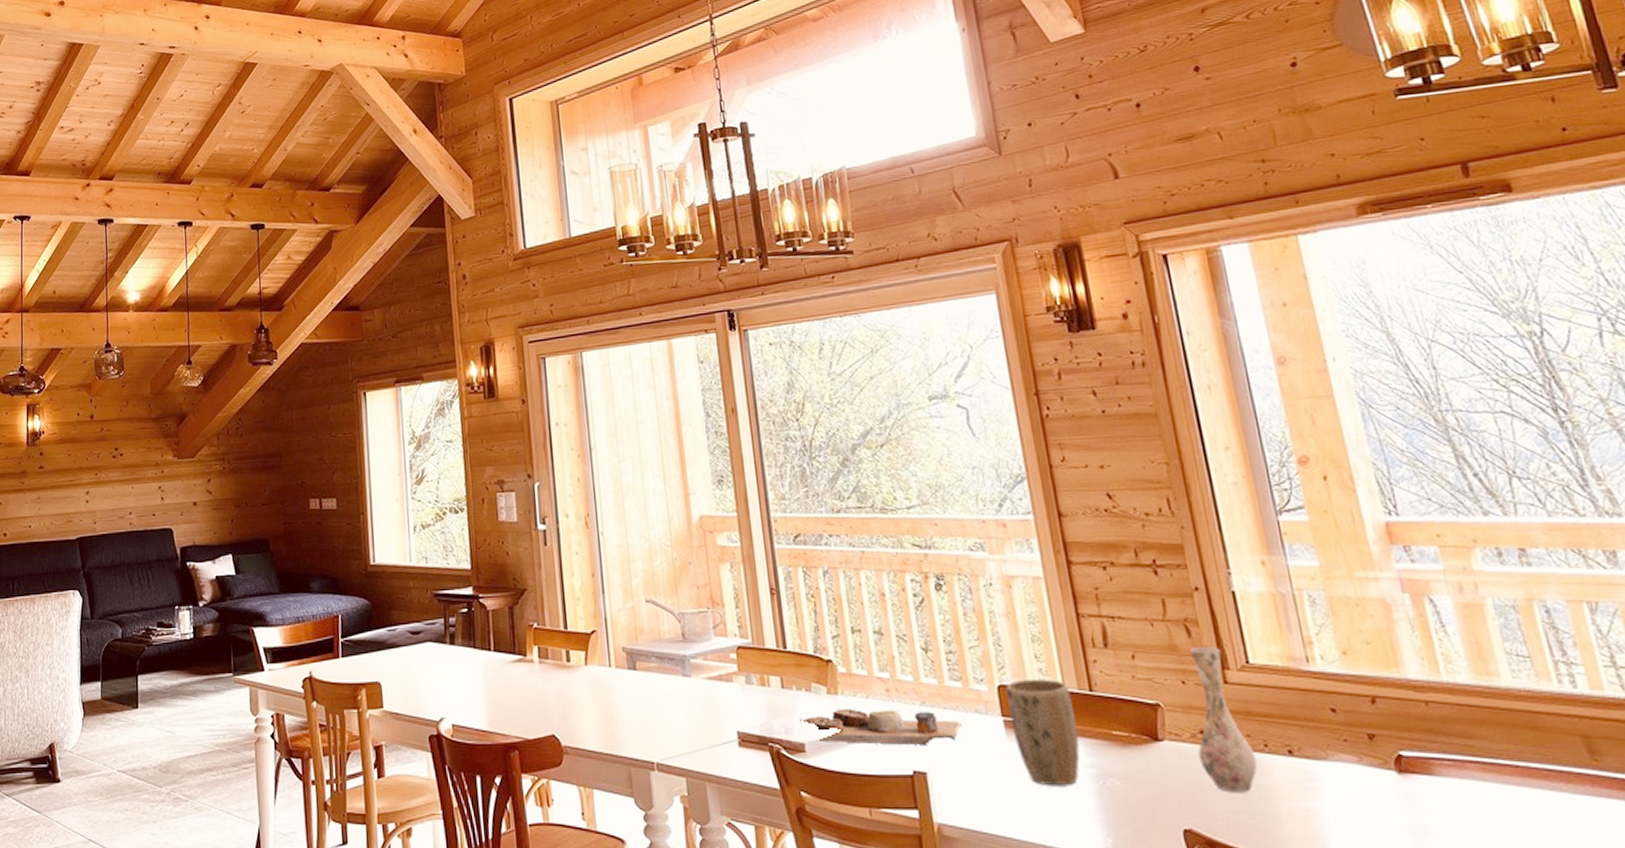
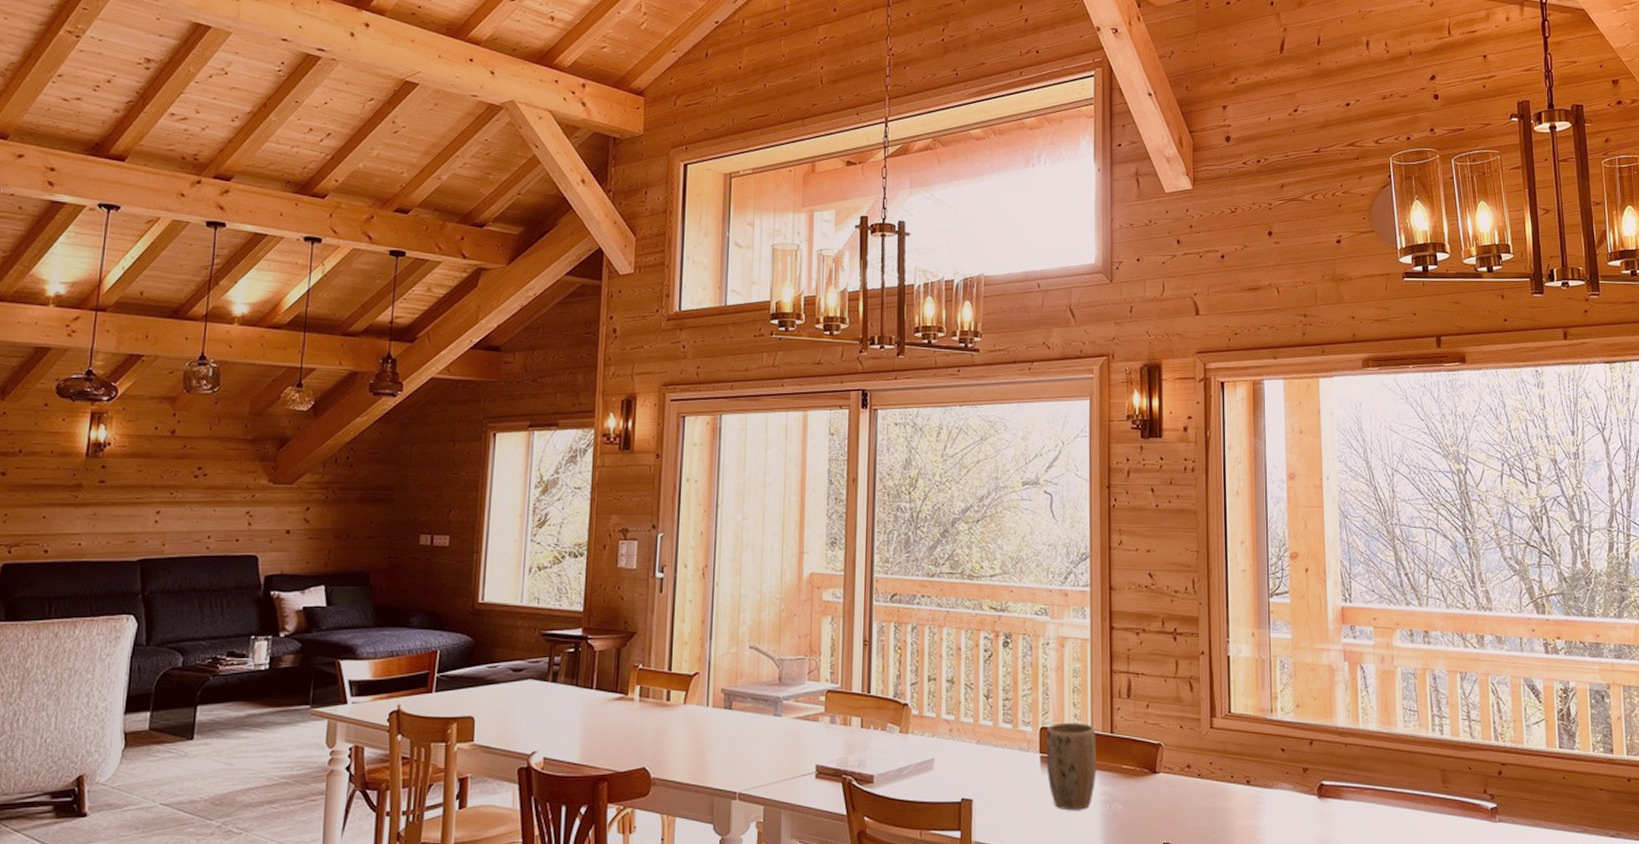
cutting board: present [800,708,963,745] -> none [873,745,1008,777]
vase: present [1189,647,1258,792] -> none [1183,700,1224,813]

